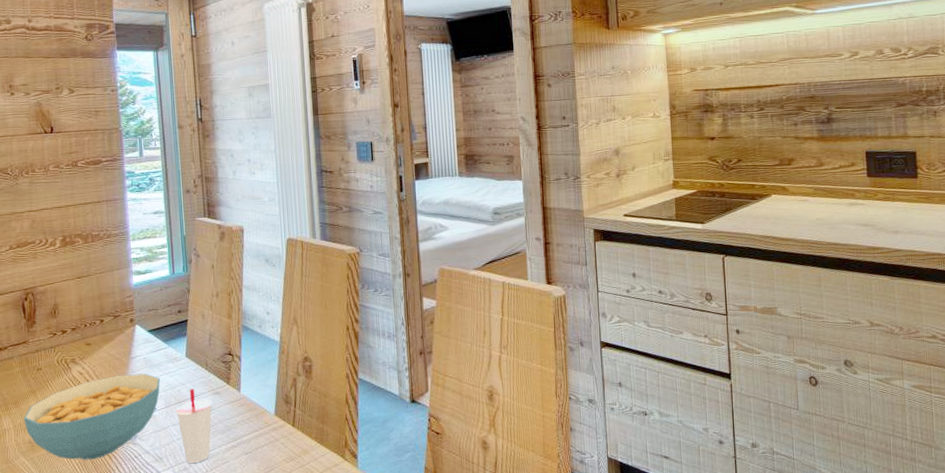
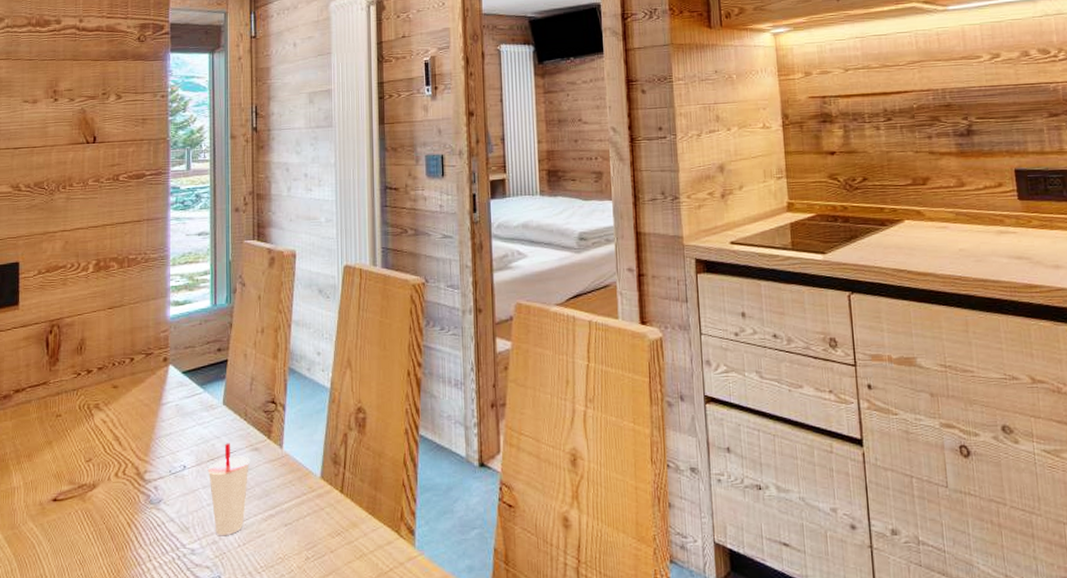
cereal bowl: present [23,374,161,460] -> none [36,424,193,528]

